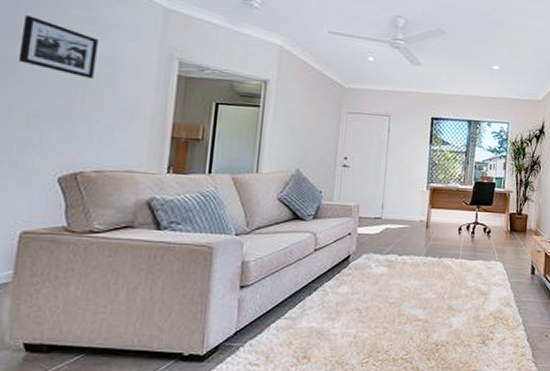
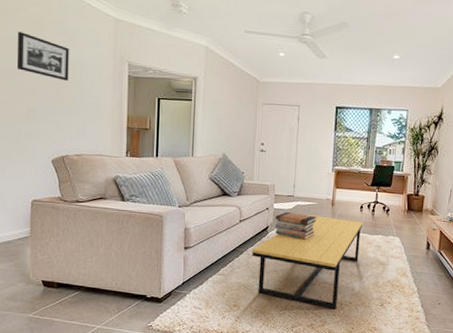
coffee table: none [328,240,461,352] -> present [252,215,363,310]
book stack: none [358,236,409,271] -> present [274,211,317,241]

